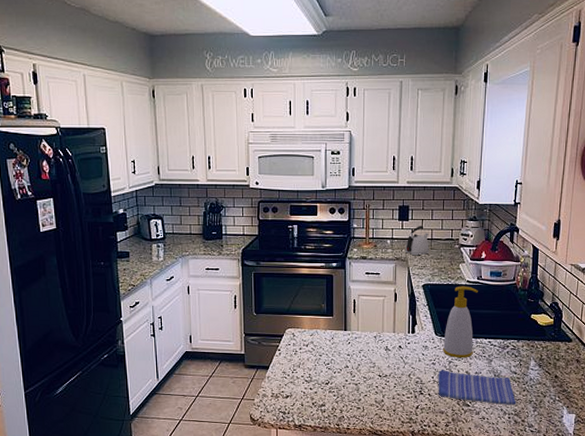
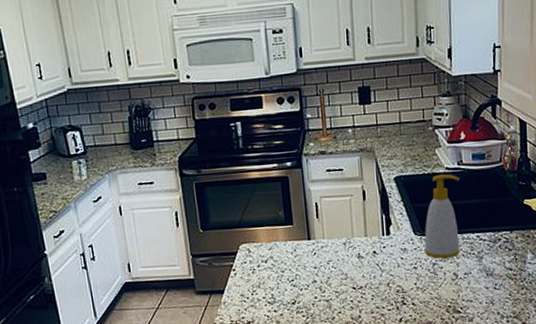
kettle: present [404,226,430,256] -> none [369,108,399,145]
dish towel: present [438,369,517,405] -> none [421,273,515,307]

